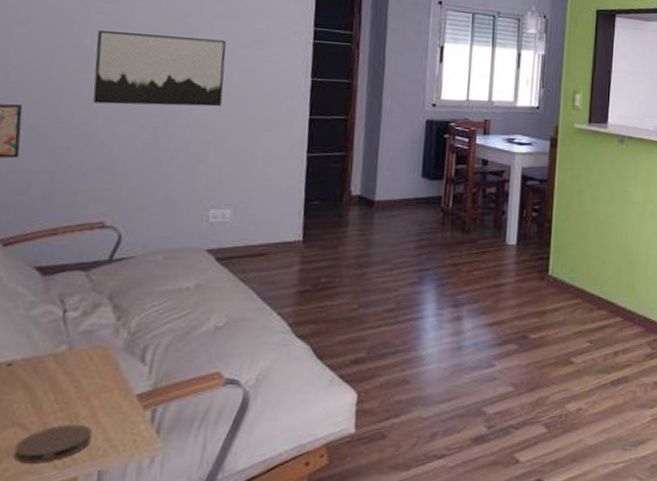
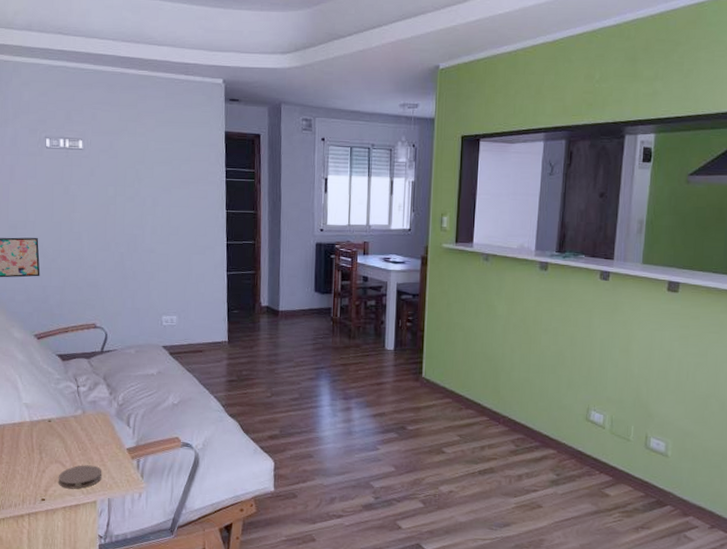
wall art: present [93,31,226,107] -> none [78,180,165,236]

